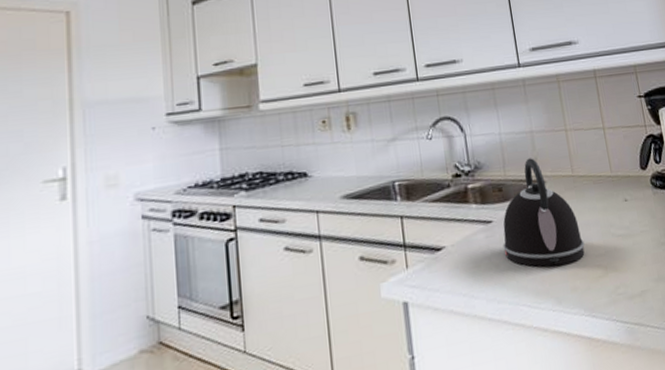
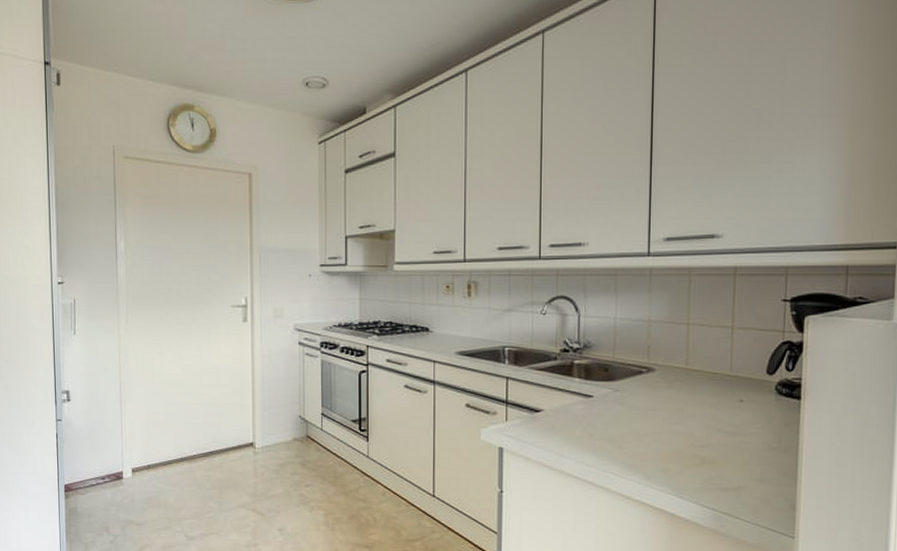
kettle: present [503,158,585,267] -> none [600,345,685,447]

